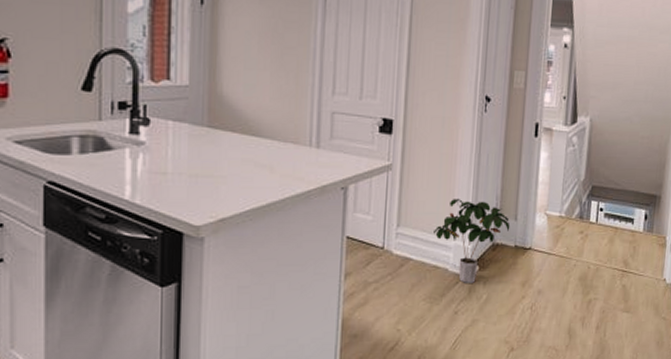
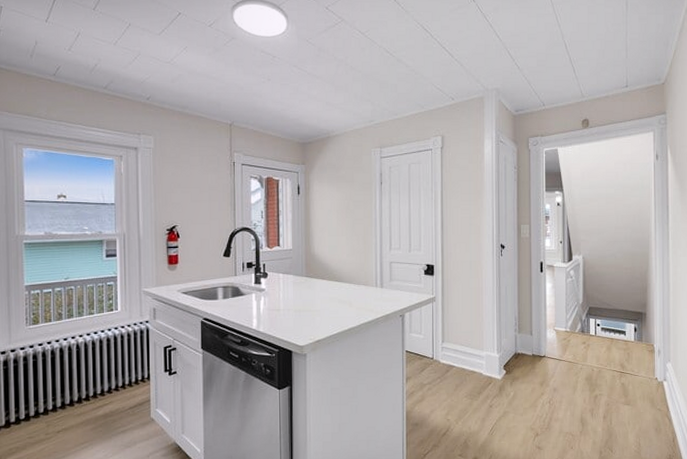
potted plant: present [434,198,510,283] -> none [470,320,528,384]

